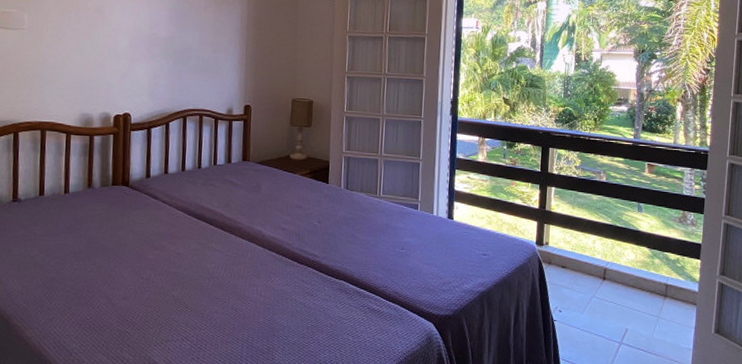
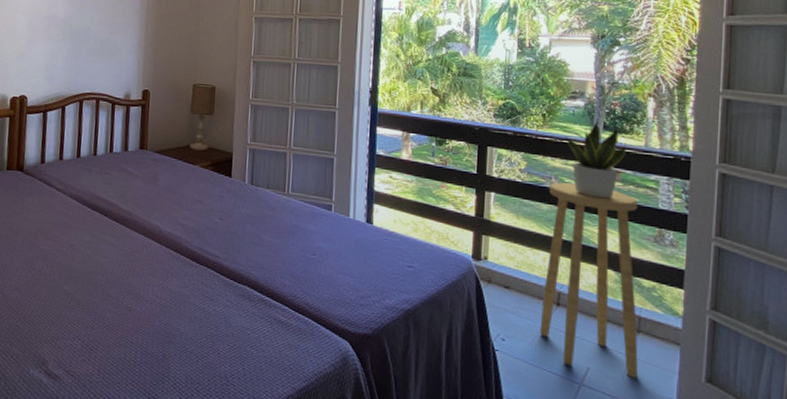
stool: none [589,176,668,334] -> present [539,182,639,378]
potted plant: none [611,121,660,189] -> present [564,119,627,199]

